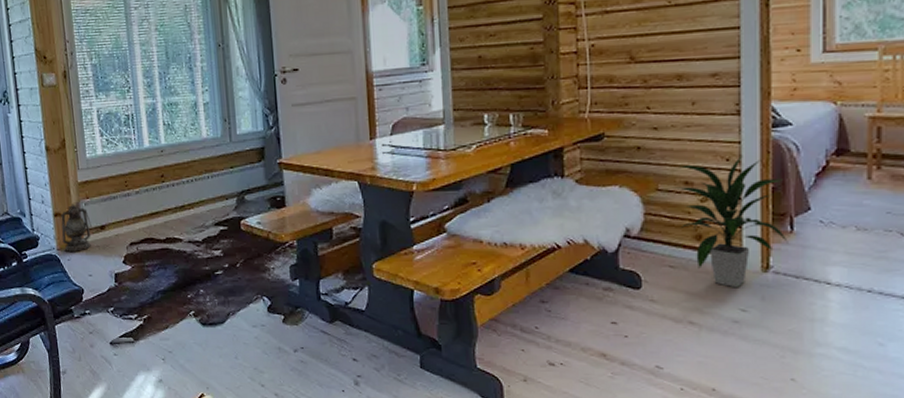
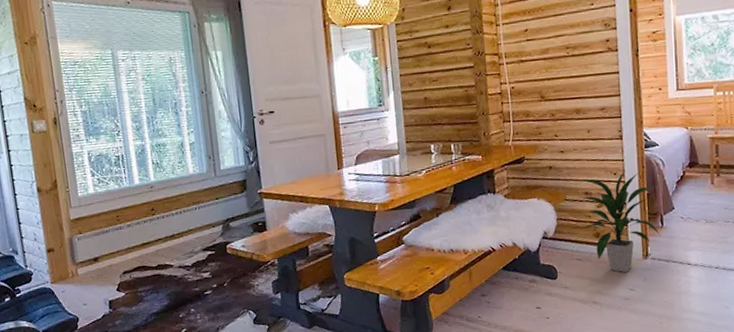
lantern: present [60,204,92,253] -> none [54,239,85,285]

